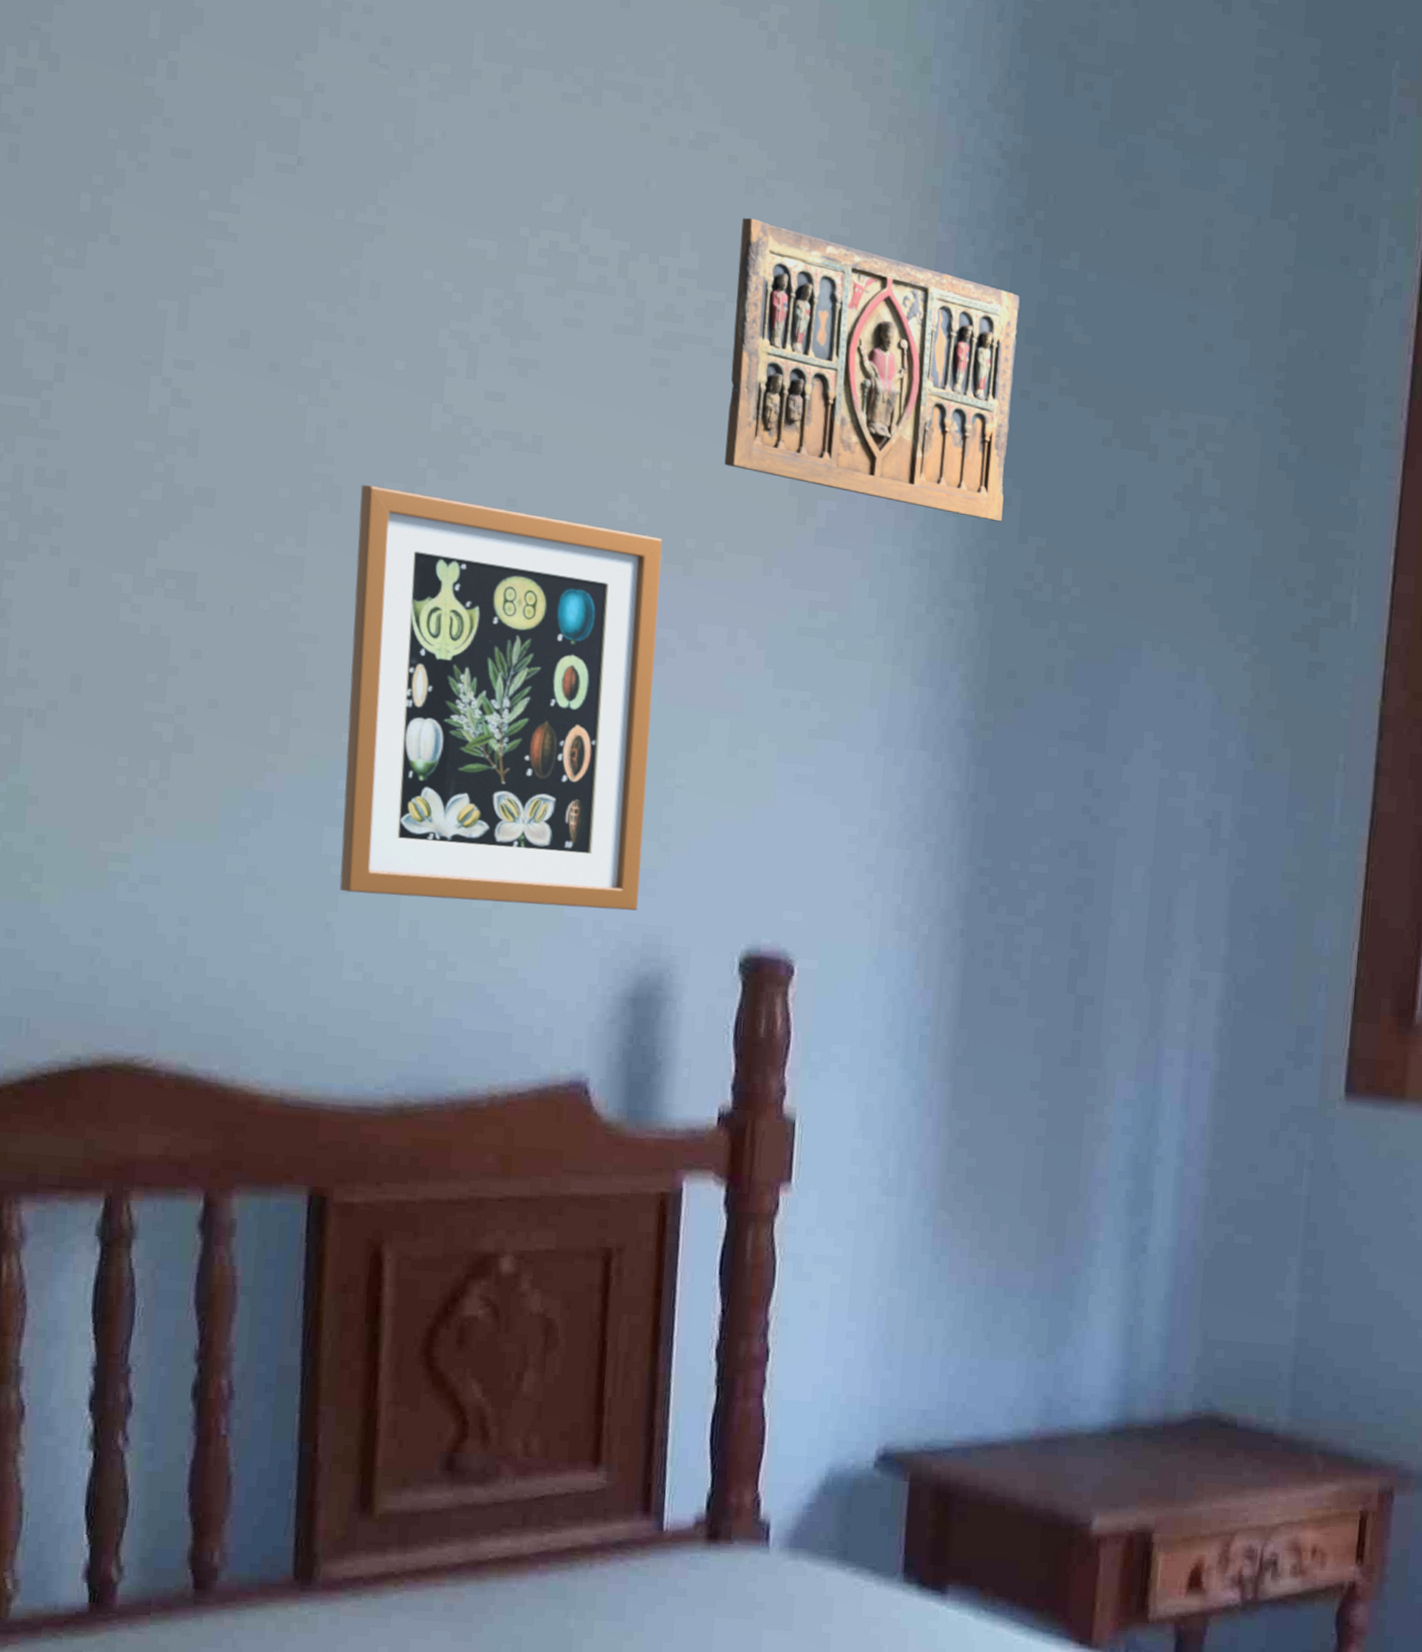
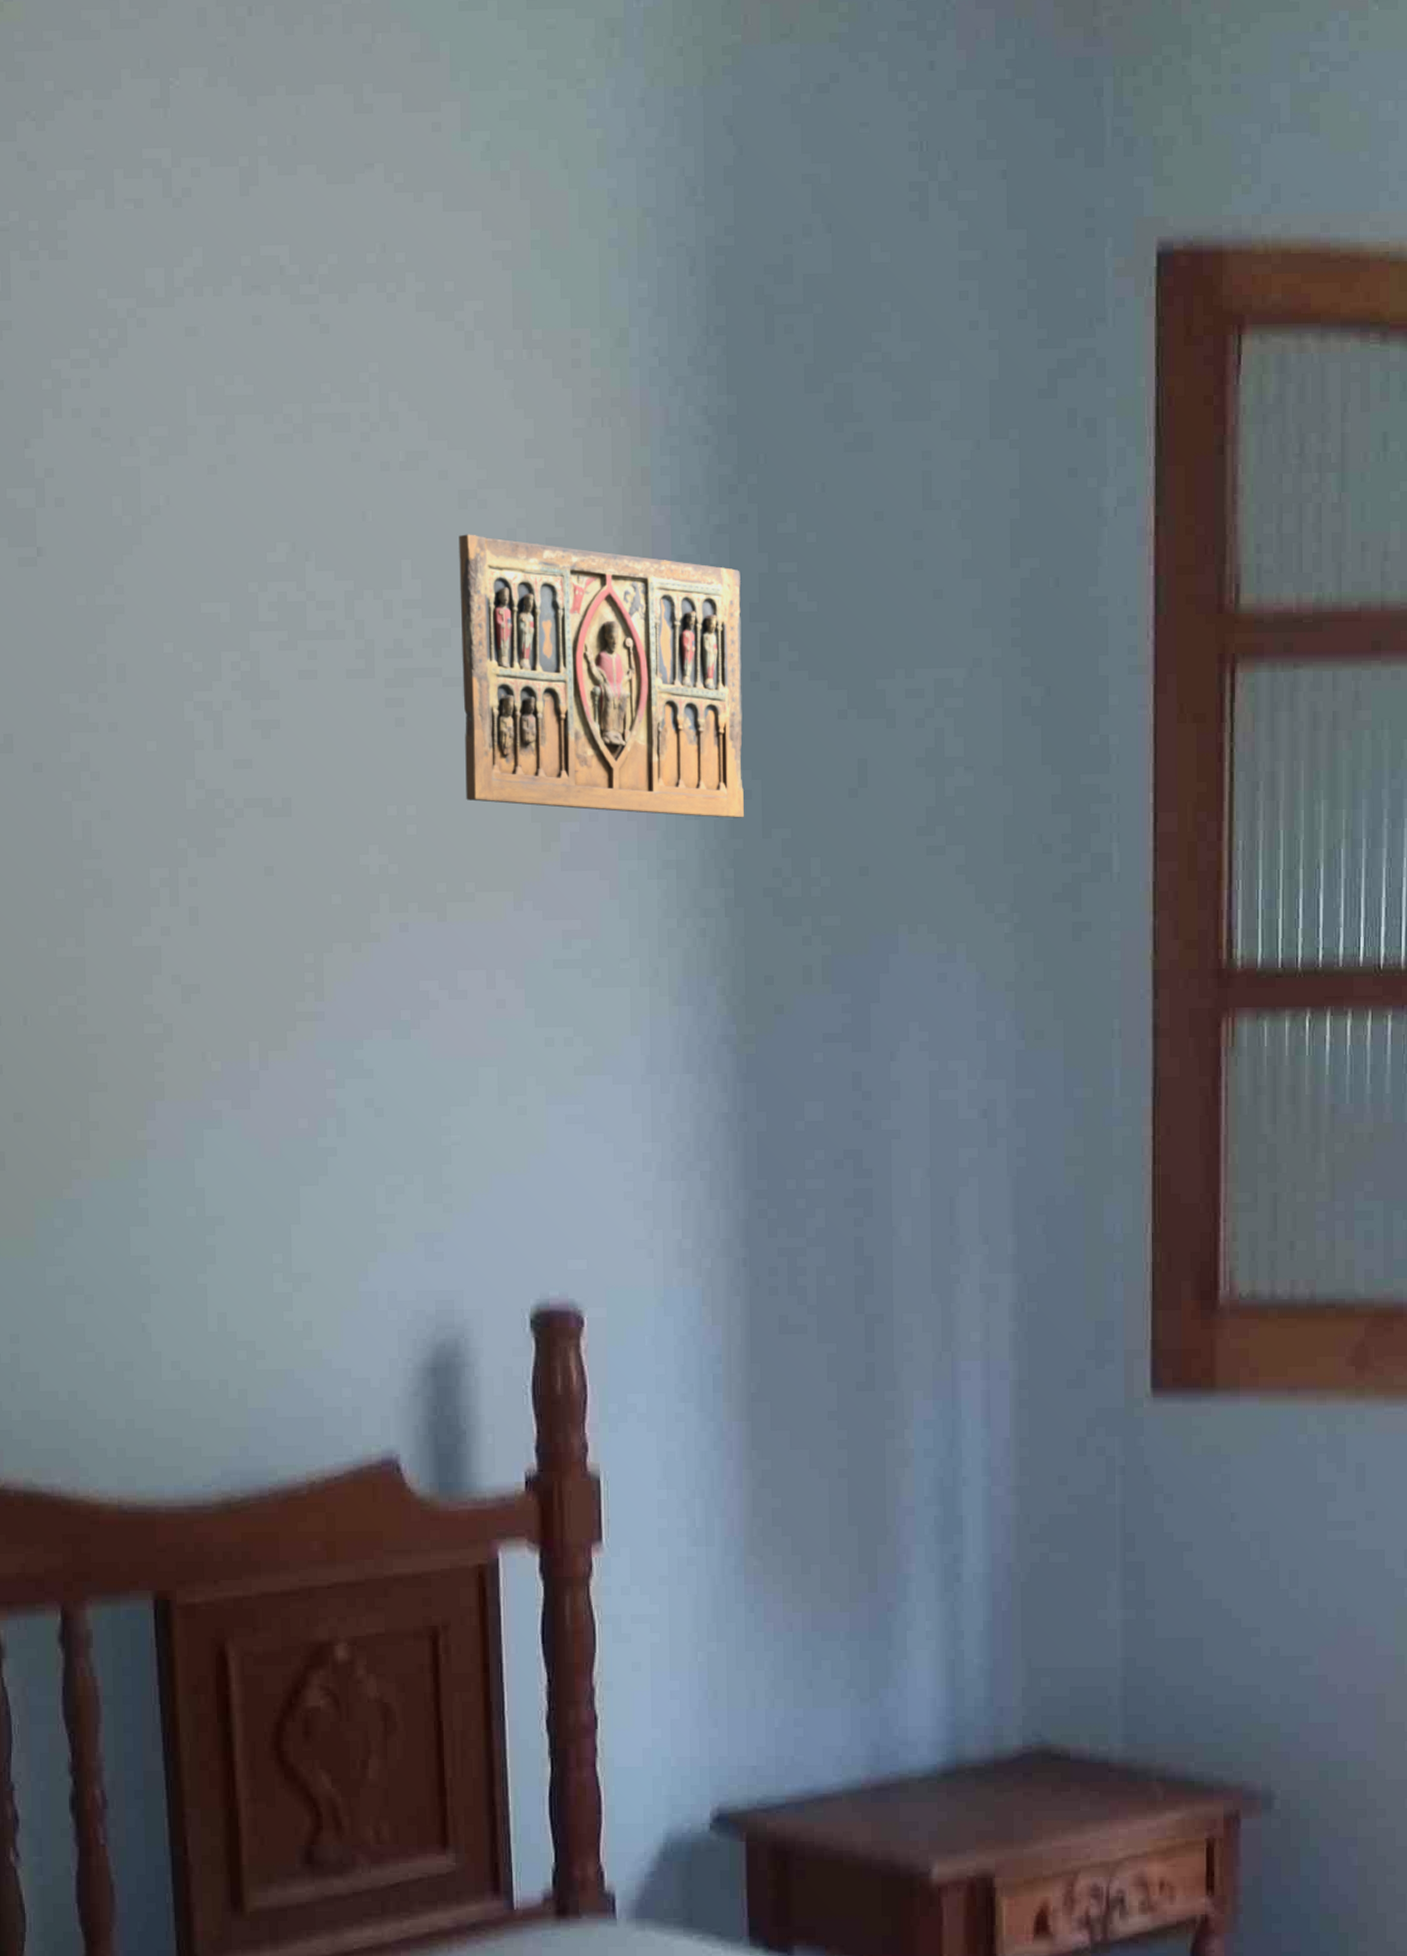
picture frame: present [339,485,663,911] -> none [128,874,429,1291]

